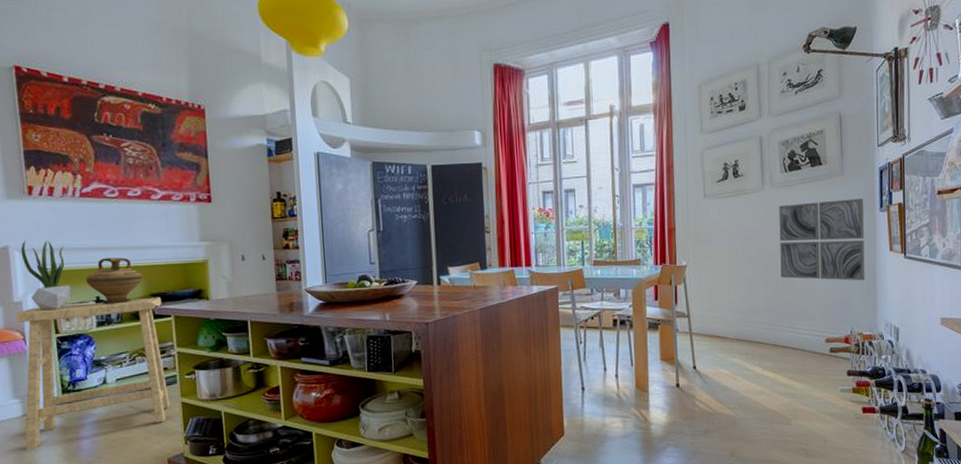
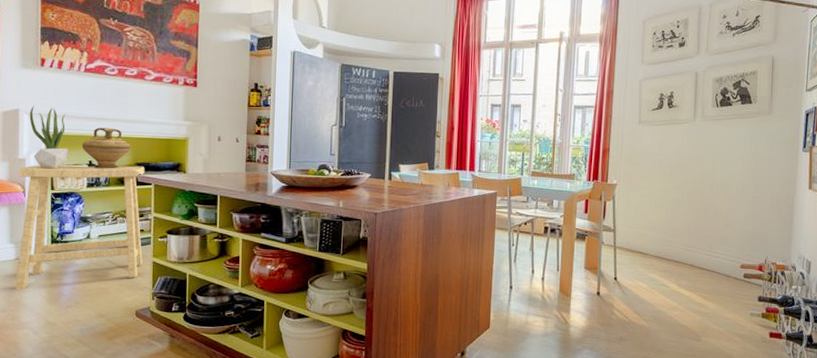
wall art: present [779,199,865,281] -> none [704,137,789,214]

